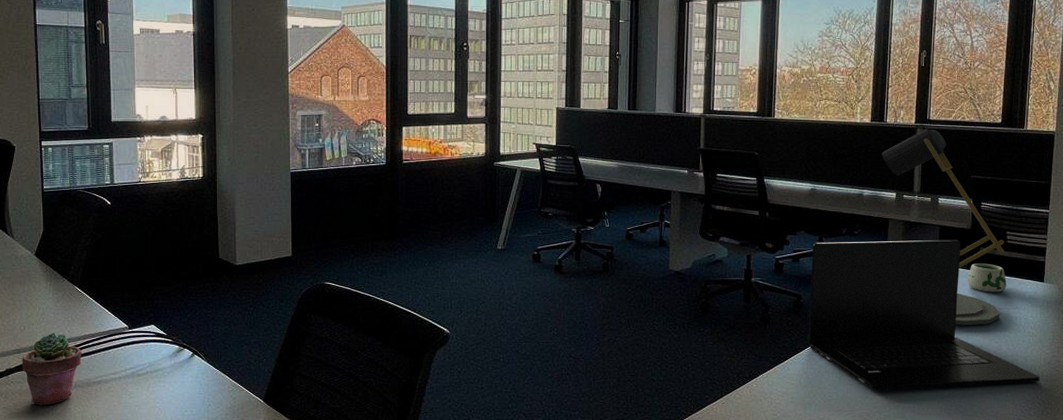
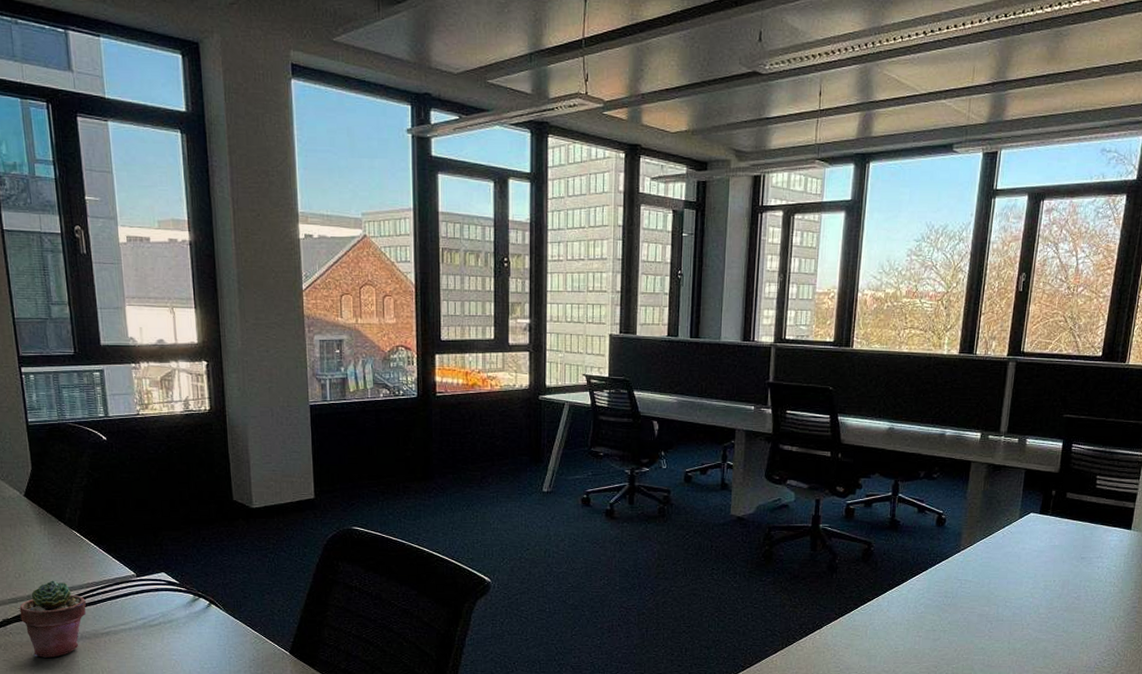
laptop: present [808,239,1041,390] -> none [876,484,1118,642]
desk lamp: present [882,128,1004,326] -> none [968,361,1093,576]
mug: present [967,263,1007,293] -> none [1050,509,1092,541]

